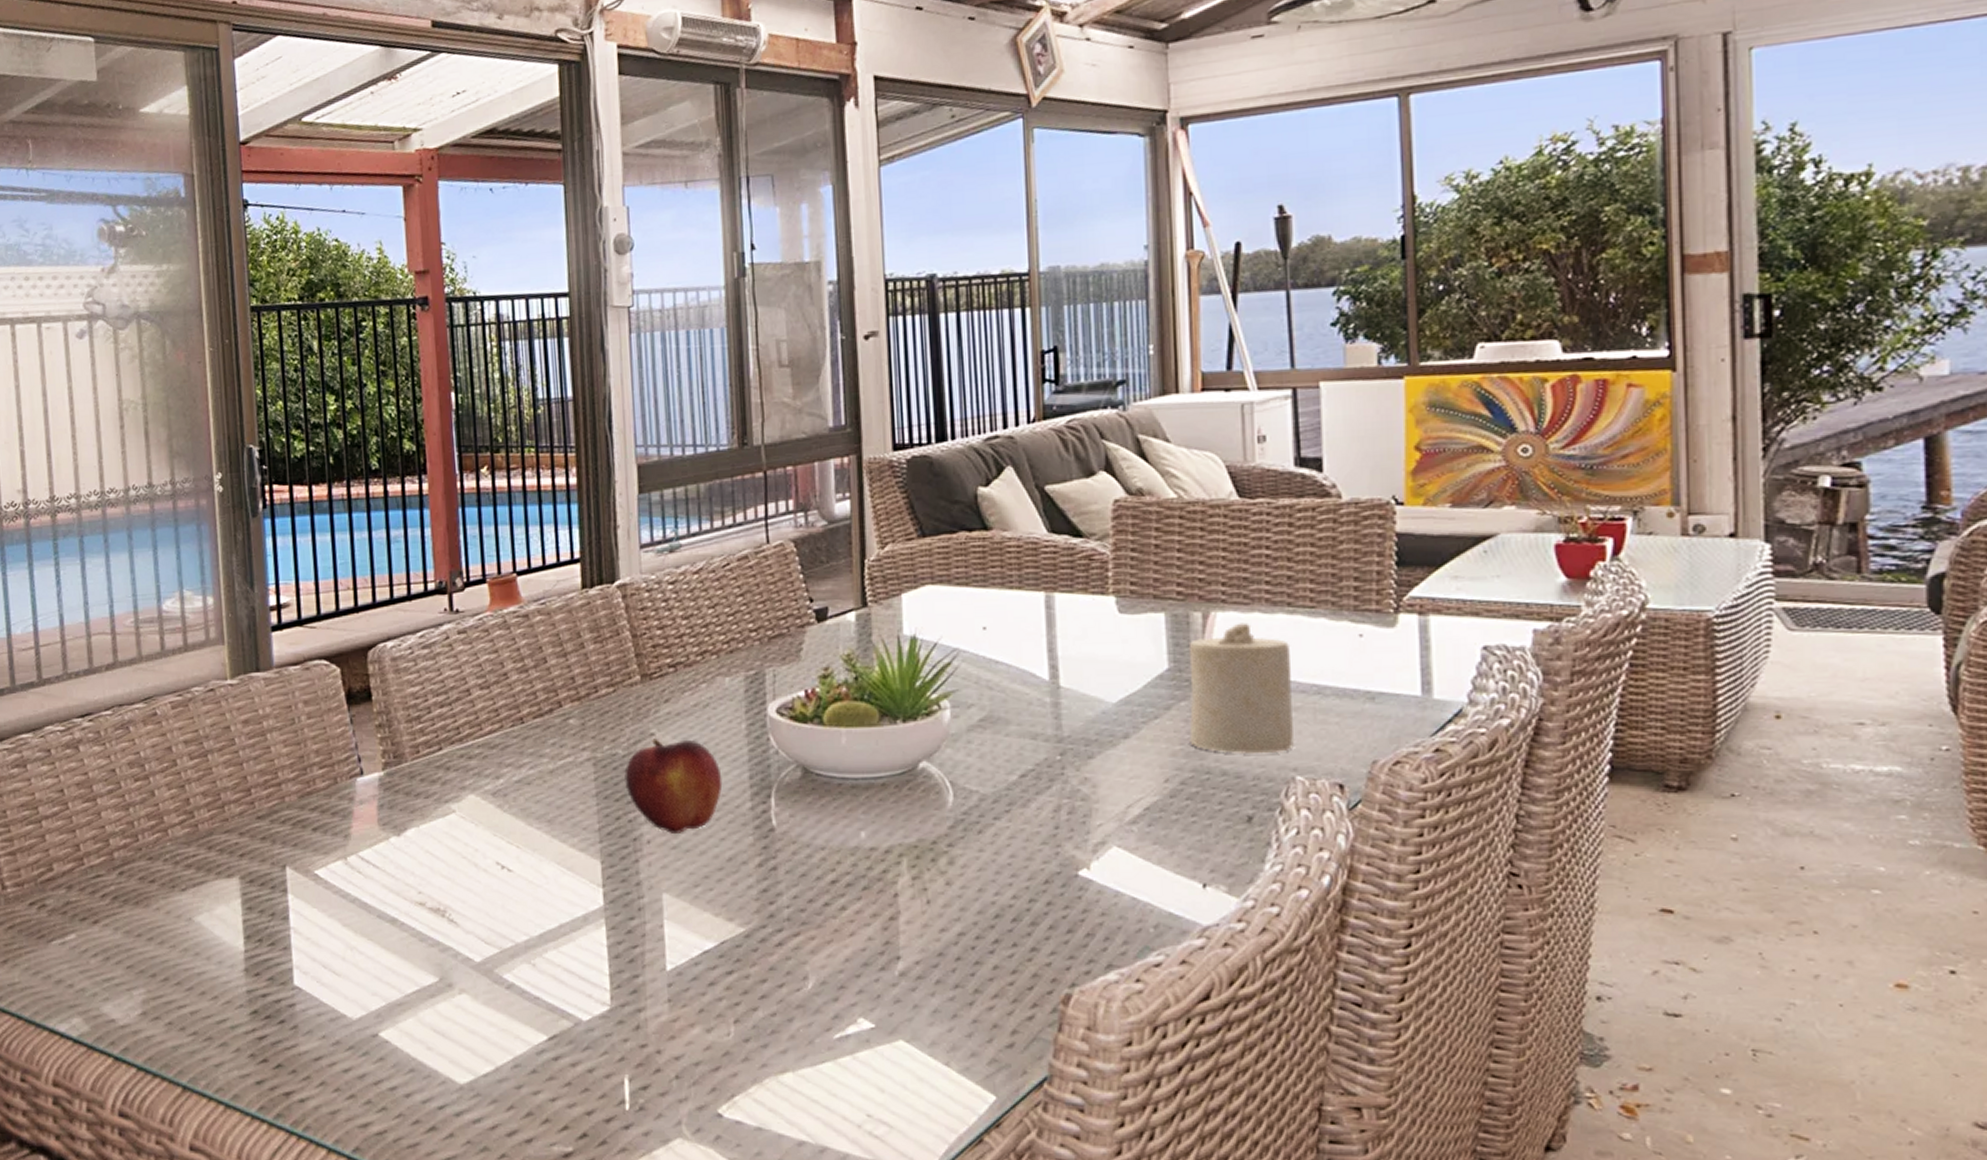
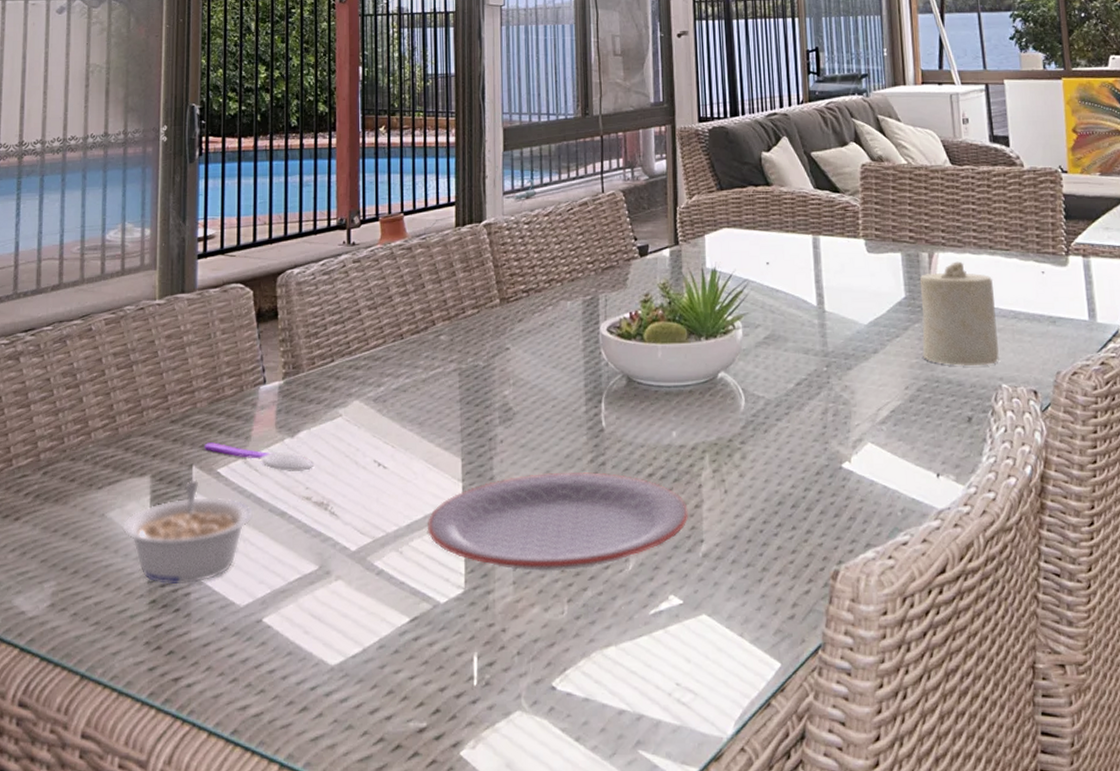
legume: none [212,882,360,995] -> present [122,480,253,585]
spoon: none [297,841,426,874] -> present [204,442,313,471]
plate: none [563,878,881,989] -> present [427,472,689,572]
fruit: present [624,739,723,833] -> none [484,352,563,434]

